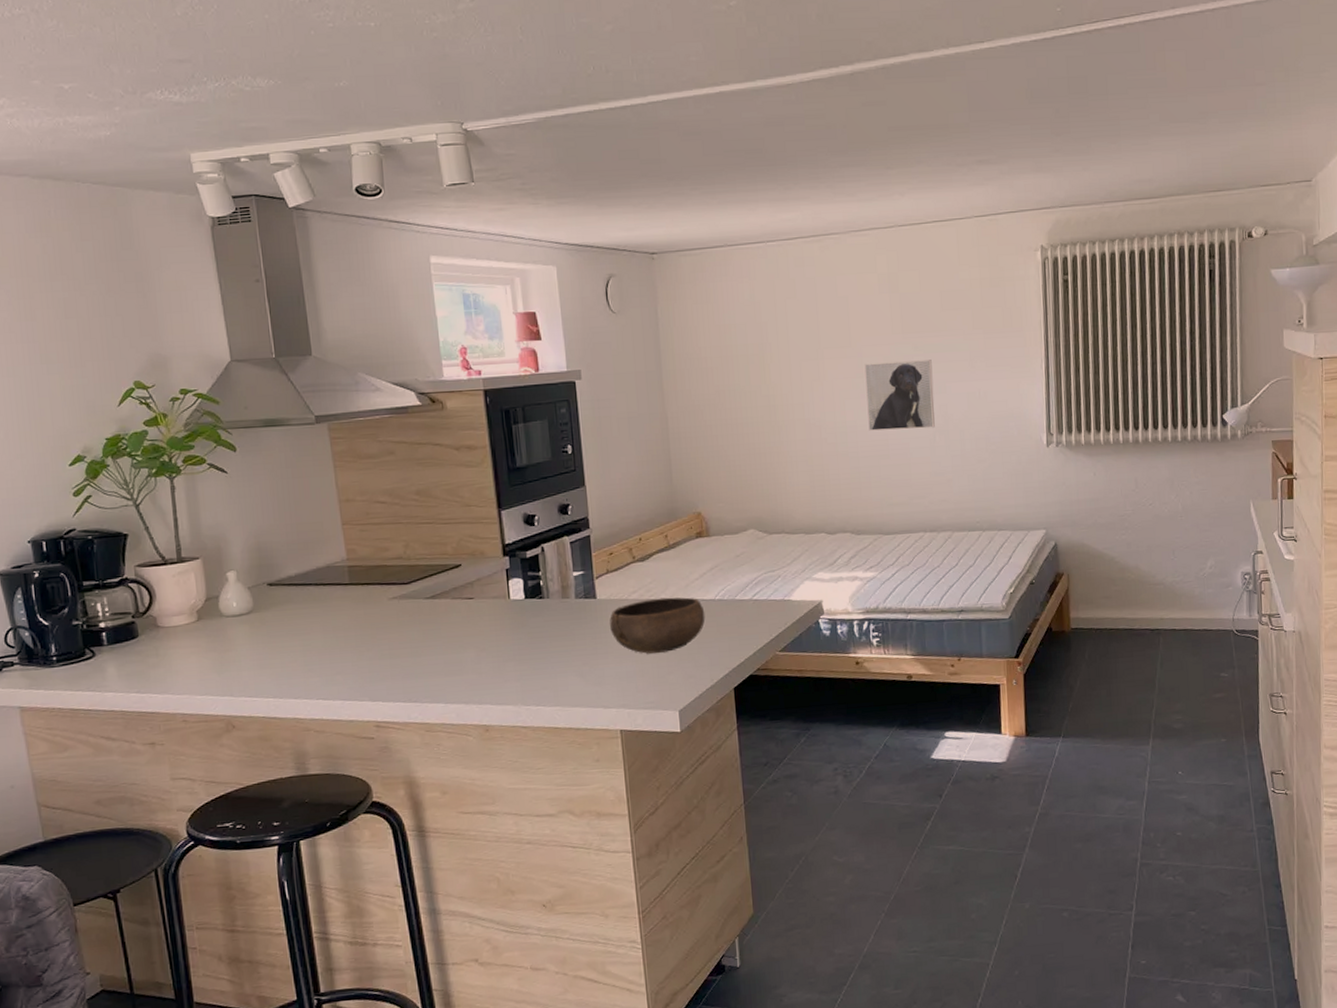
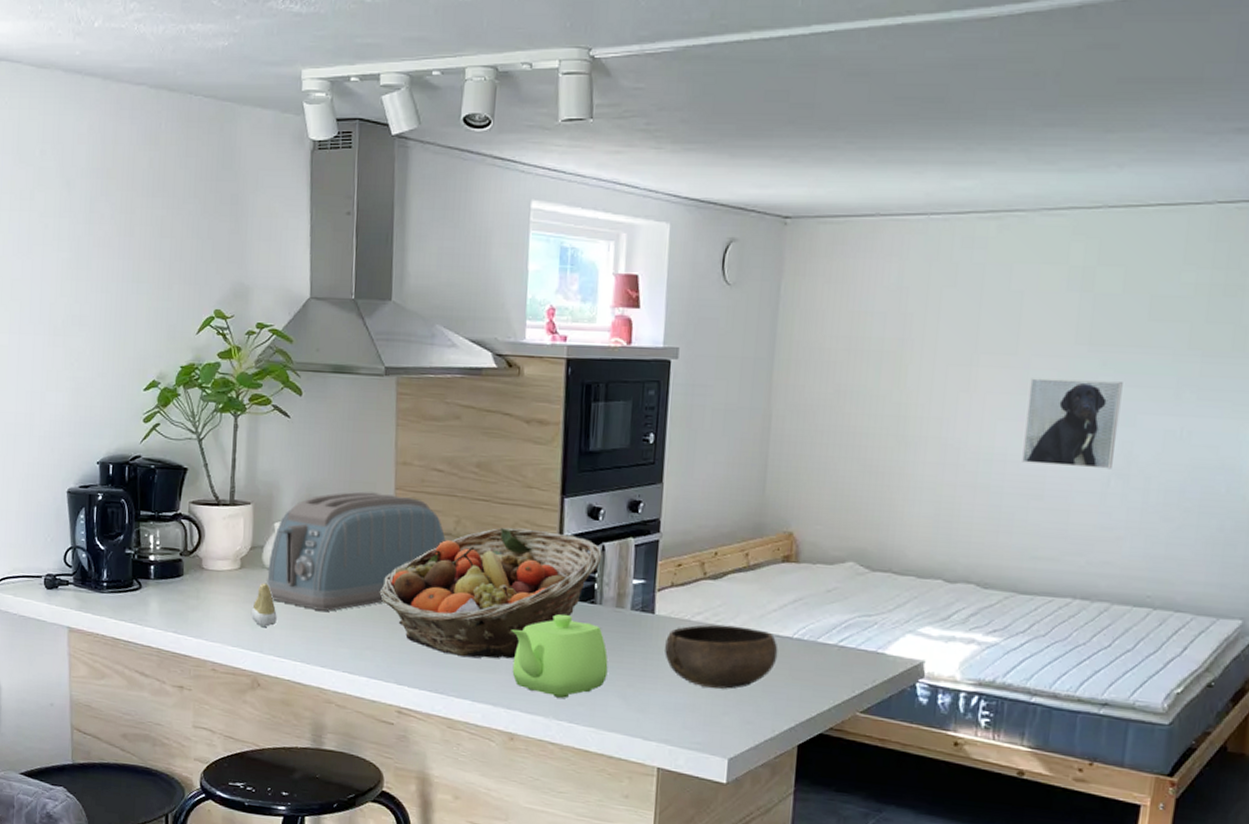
tooth: none [215,630,243,673] -> present [250,583,277,628]
toaster: none [226,530,398,647] -> present [267,491,446,611]
fruit basket: none [342,542,543,666] -> present [380,527,602,659]
teapot: none [471,611,564,686] -> present [511,614,608,698]

